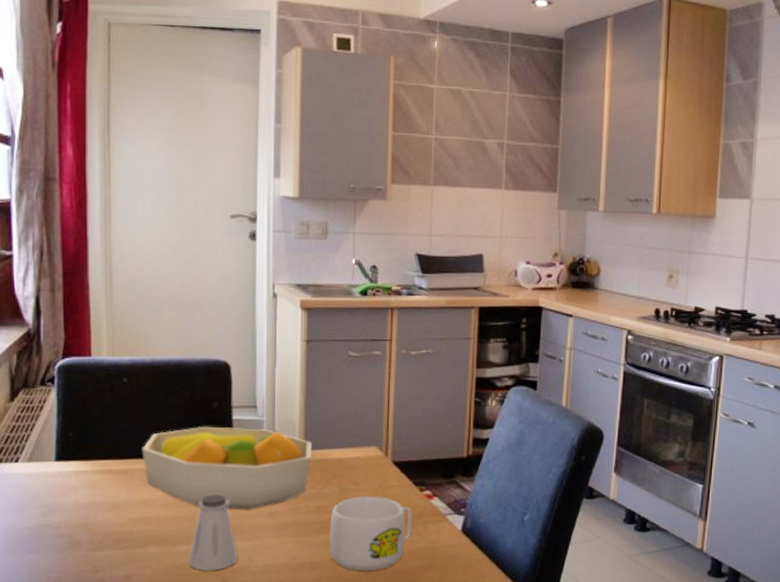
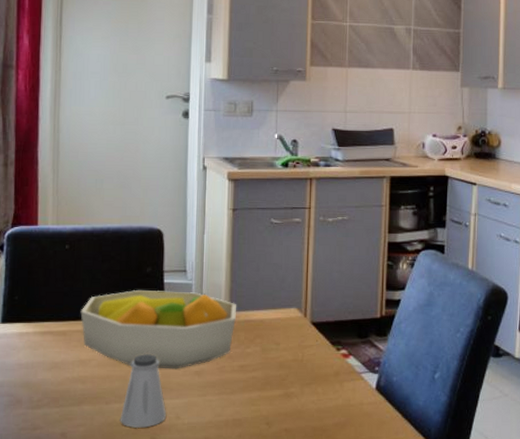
mug: present [329,496,413,571] -> none [251,356,330,428]

